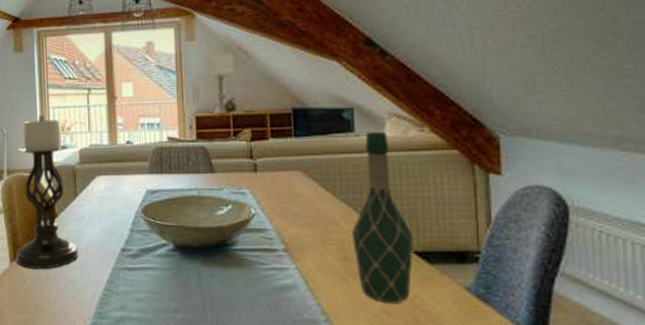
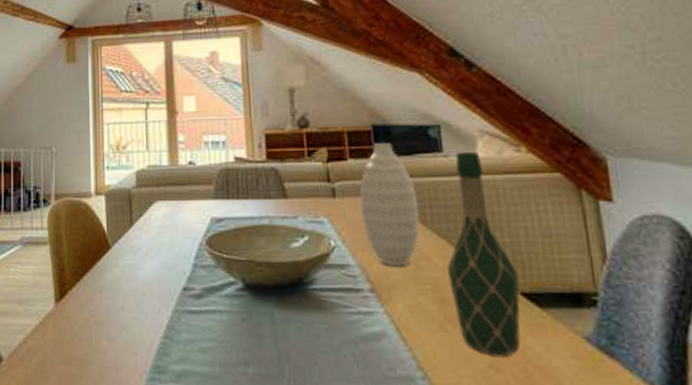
candle holder: present [15,115,79,269] -> none [61,131,134,311]
vase: none [278,124,330,231] -> present [359,143,420,267]

